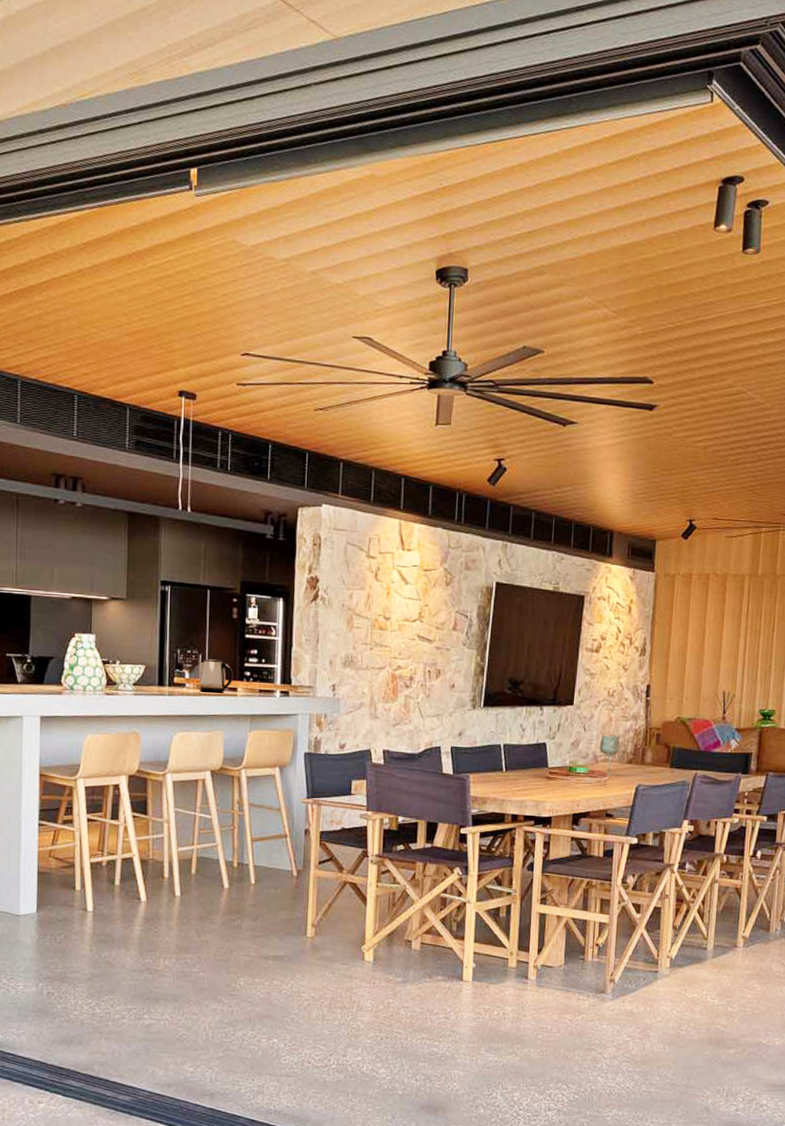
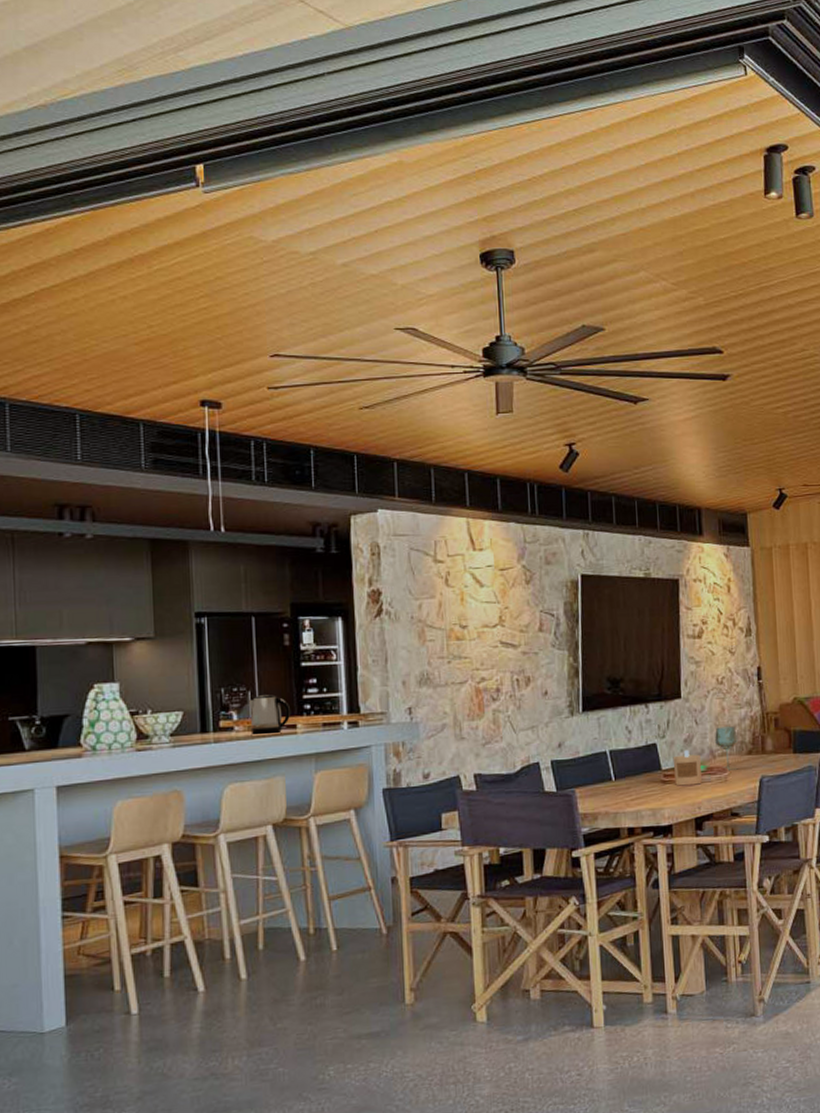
candle: none [558,752,586,785] -> present [672,749,702,786]

